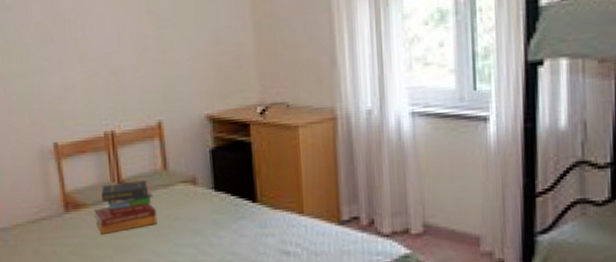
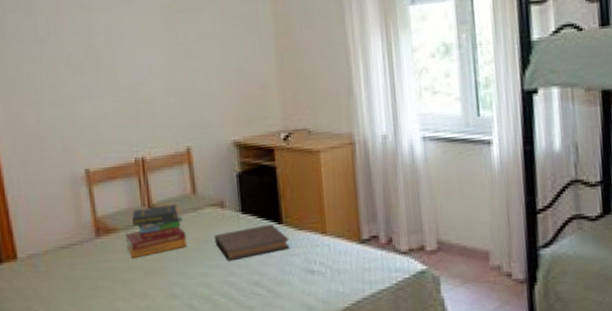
book: none [185,202,265,240] -> present [214,224,290,261]

